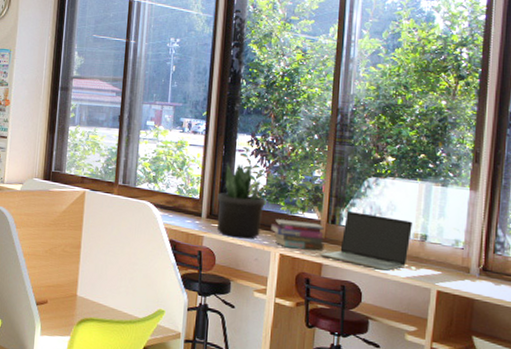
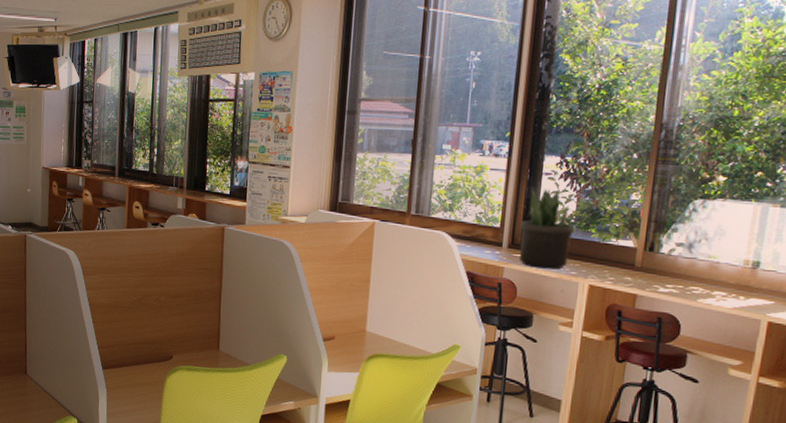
books: present [271,219,324,250] -> none [580,247,640,280]
laptop: present [320,210,412,271] -> none [634,236,744,301]

